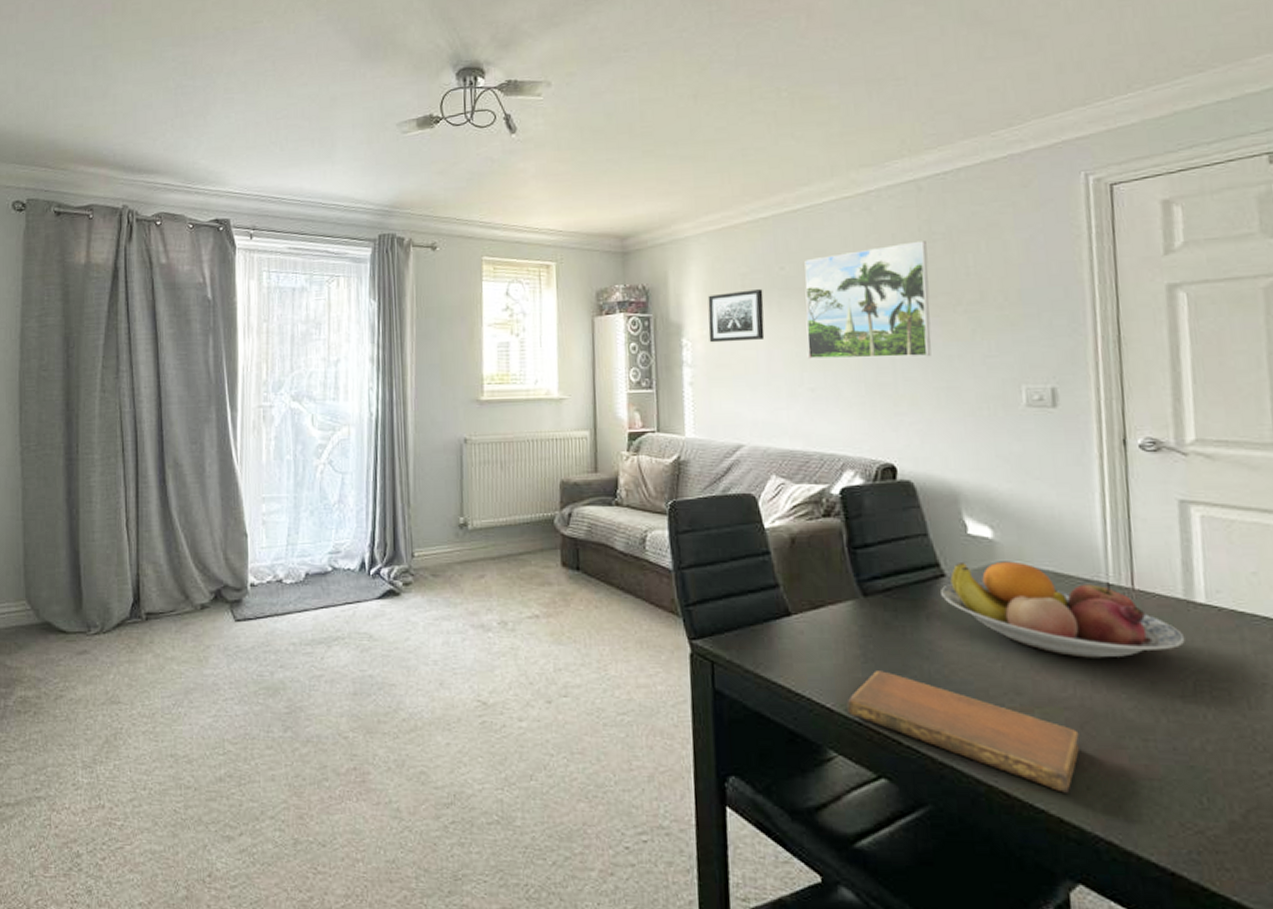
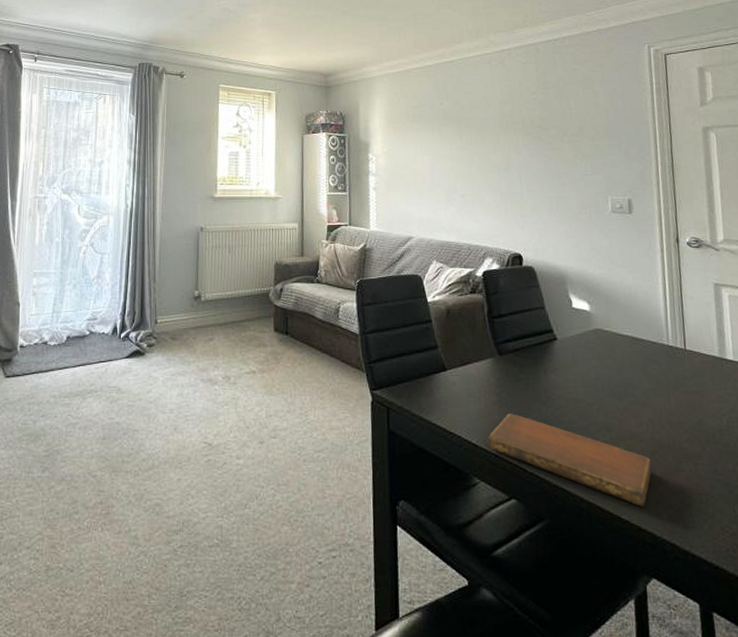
wall art: present [707,289,765,343] -> none [388,119,429,158]
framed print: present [804,241,931,360] -> none [458,88,546,174]
fruit bowl: present [941,561,1185,658] -> none [554,328,721,402]

